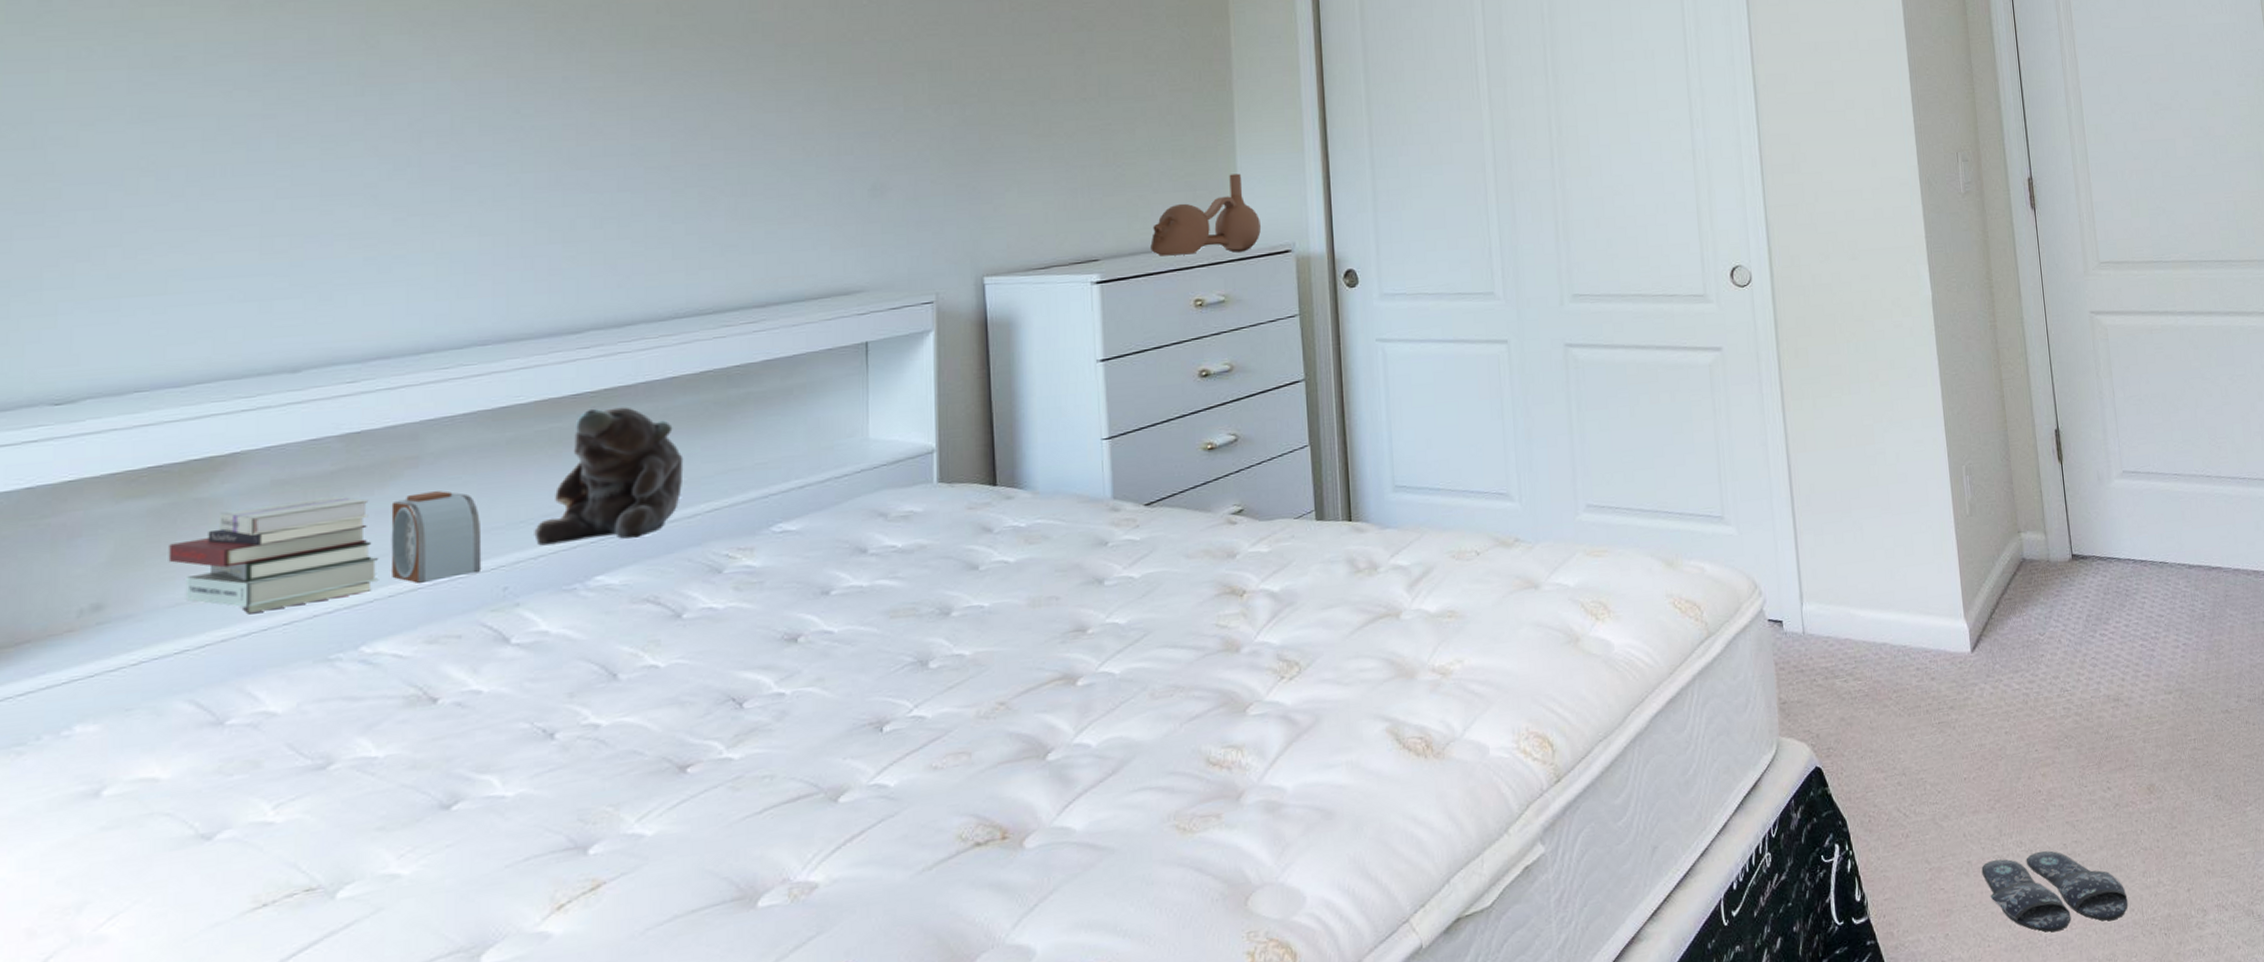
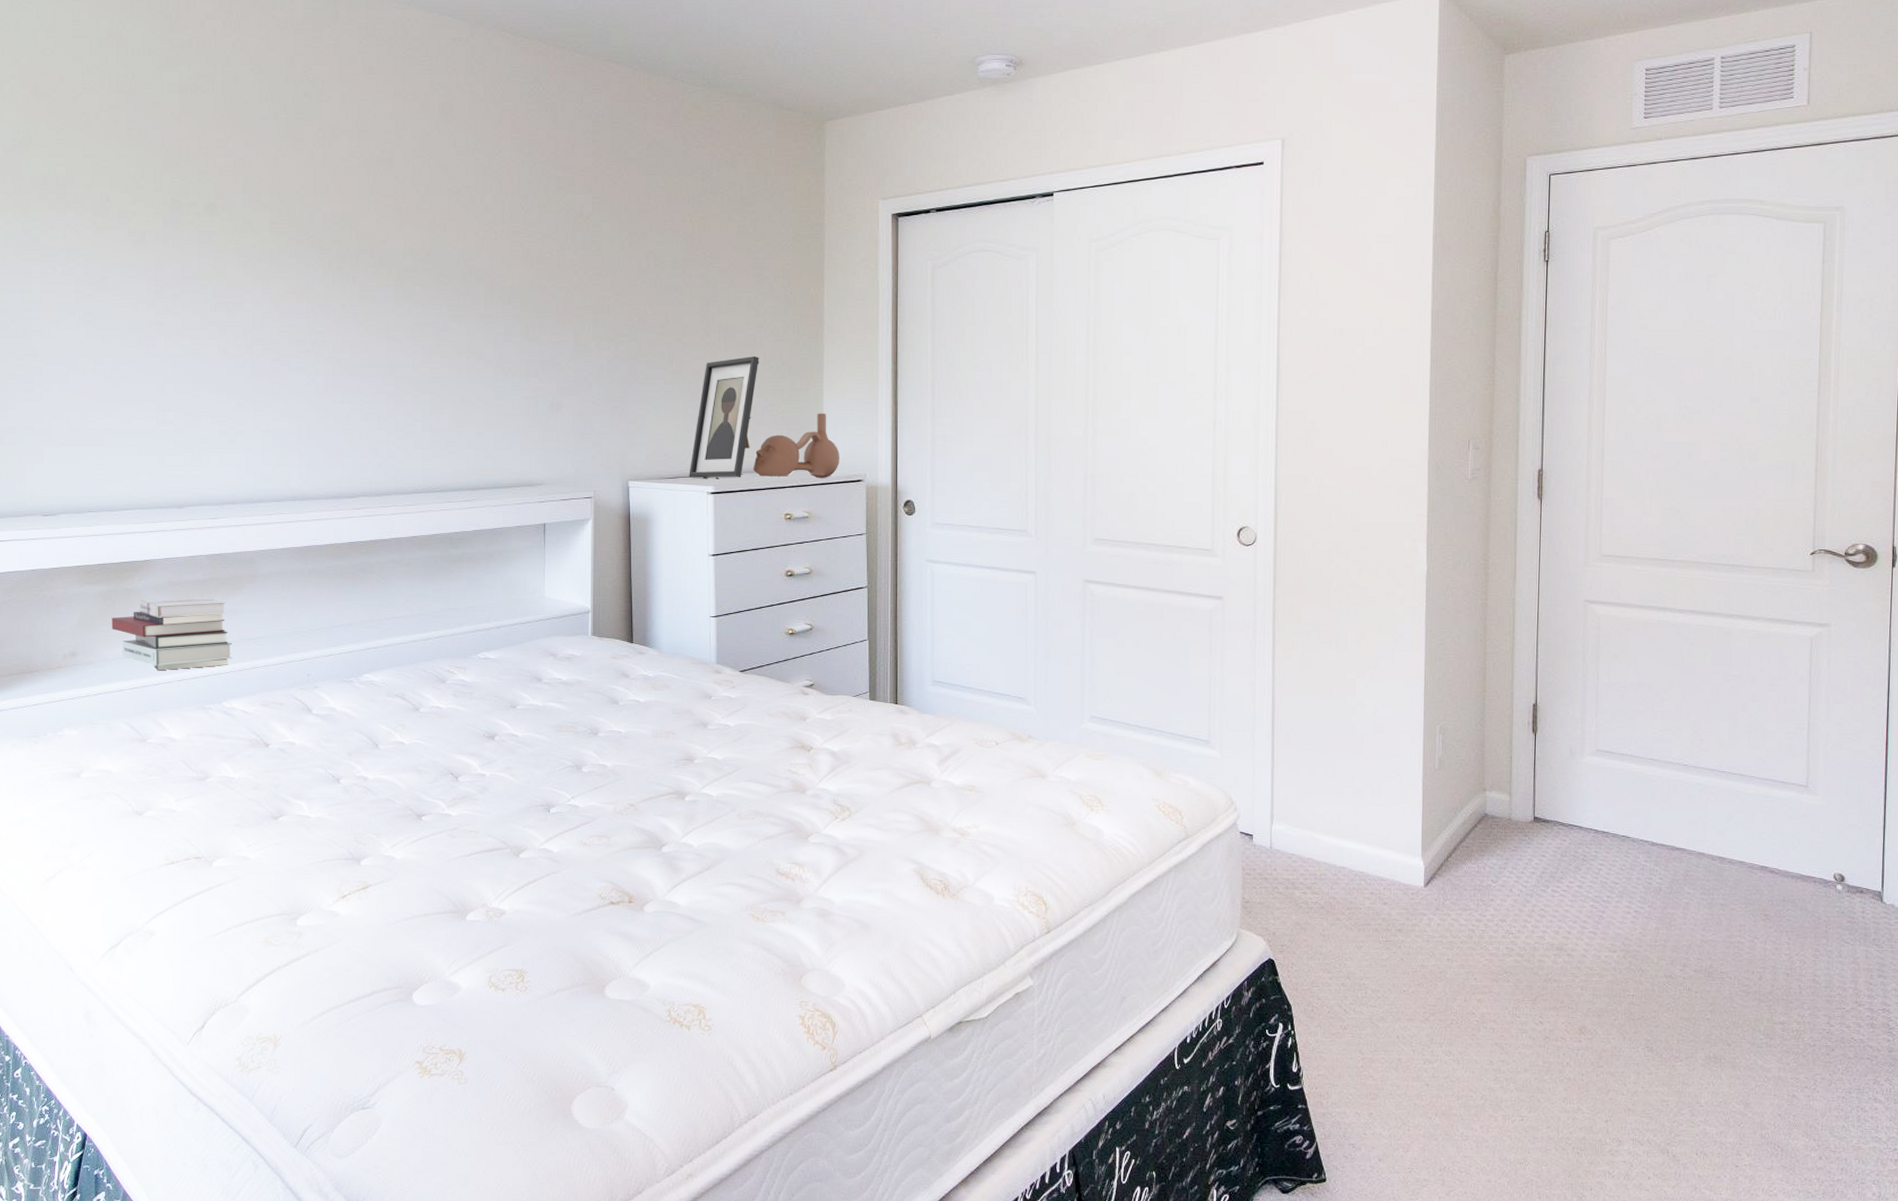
alarm clock: present [391,491,482,583] -> none [239,601,294,664]
stuffed animal: present [534,407,684,546] -> none [326,553,421,651]
picture frame: none [1065,111,1153,266] -> present [689,356,759,479]
slippers: present [1981,850,2128,932] -> none [1410,1062,1545,1132]

